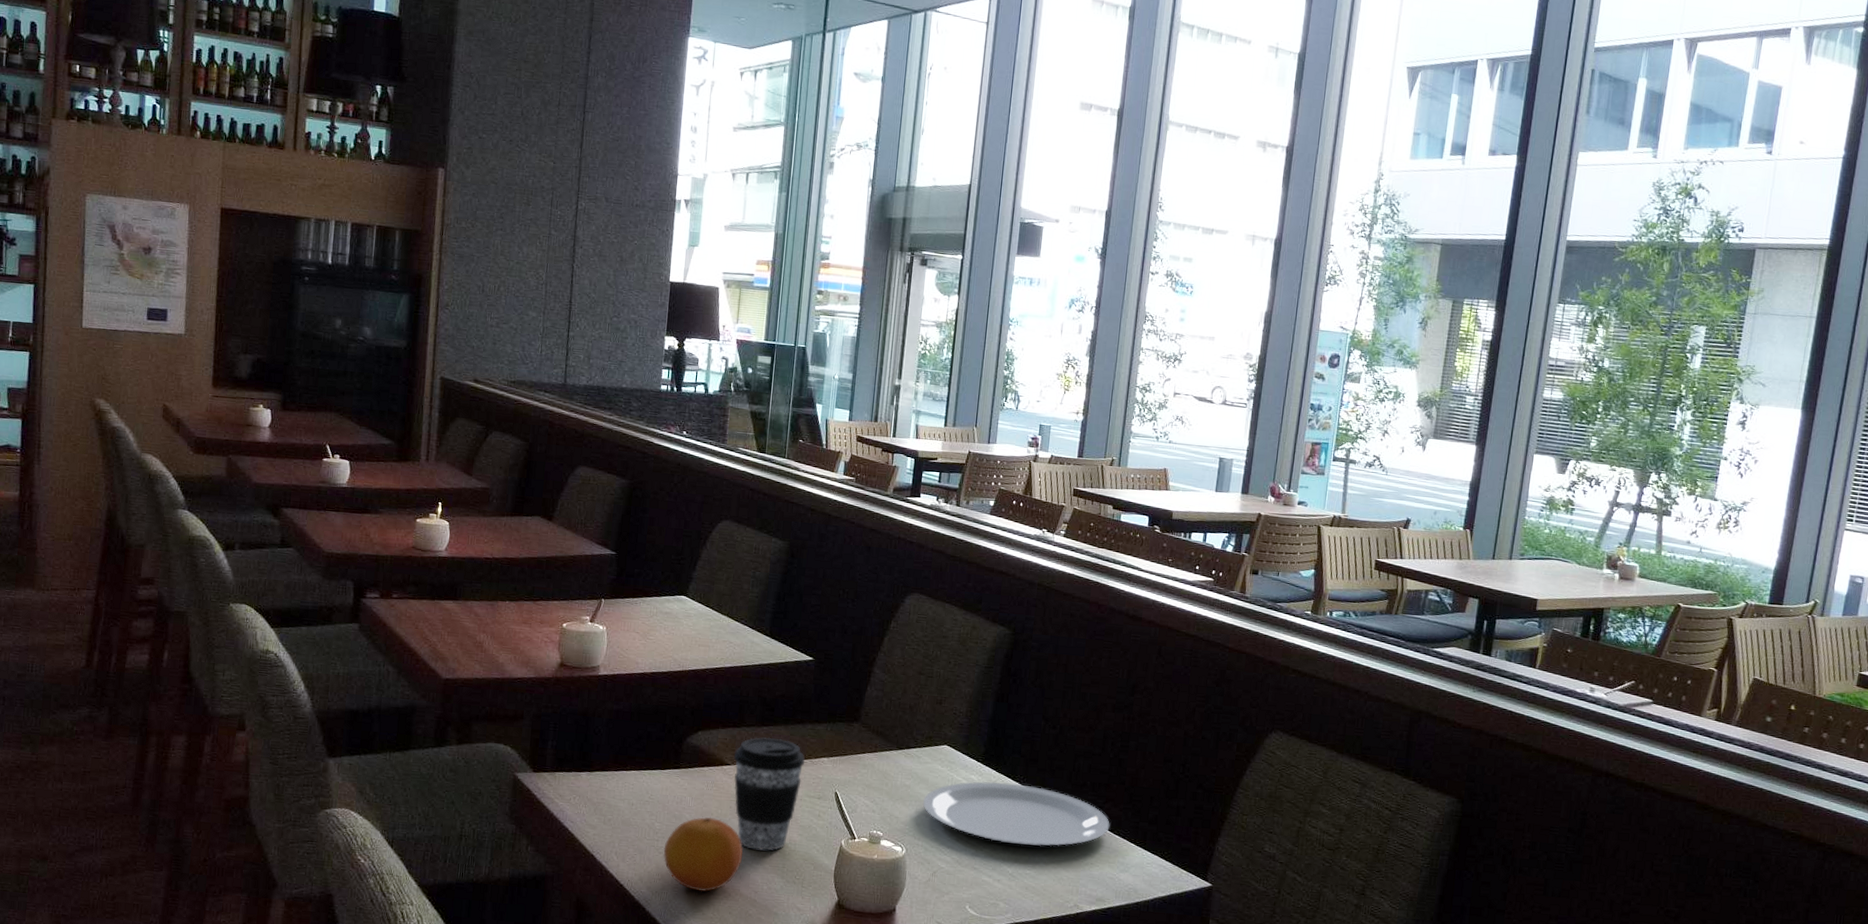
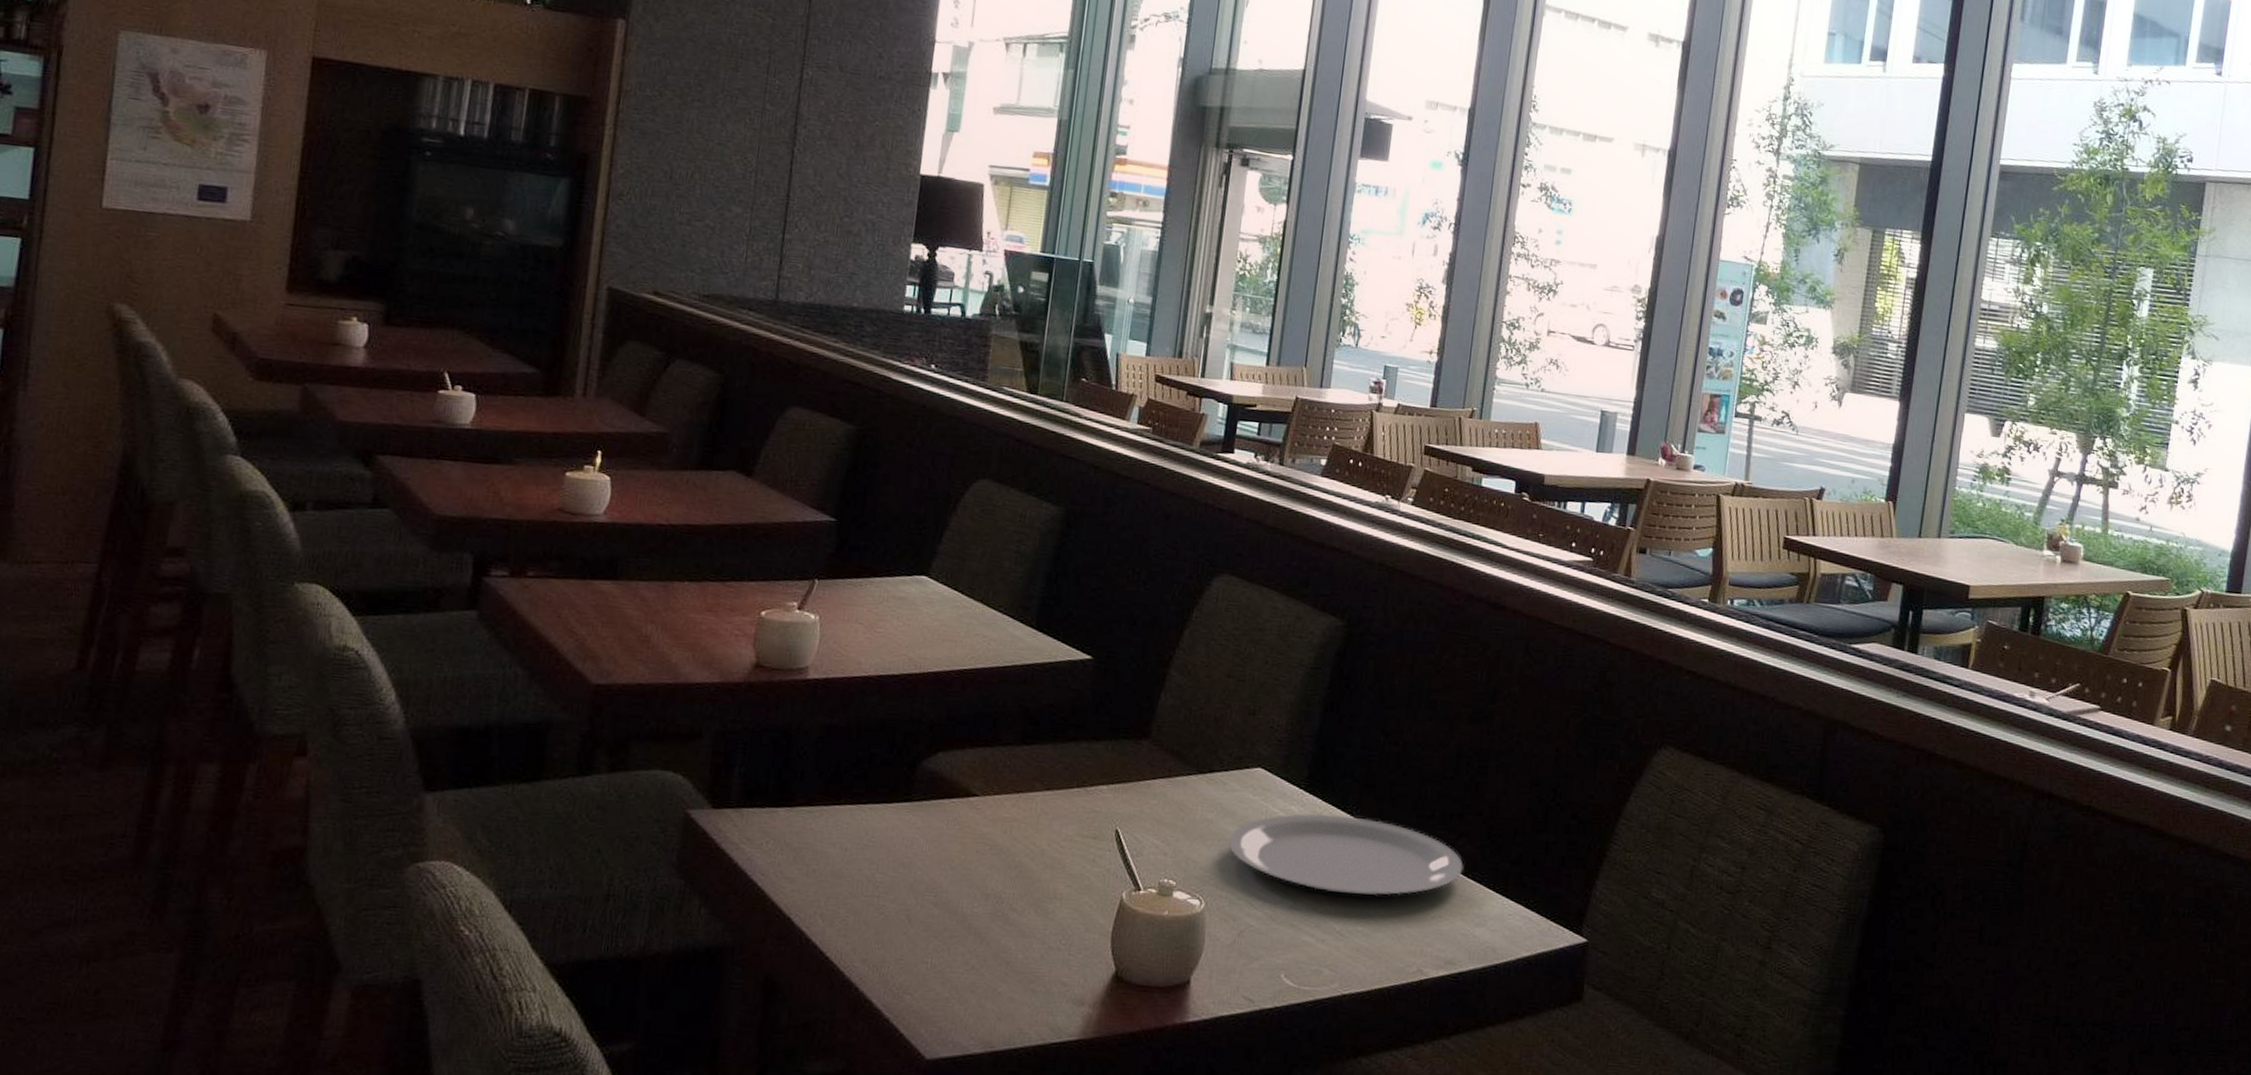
fruit: present [663,817,743,892] -> none [885,865,992,965]
coffee cup: present [733,737,805,851] -> none [983,759,1078,908]

